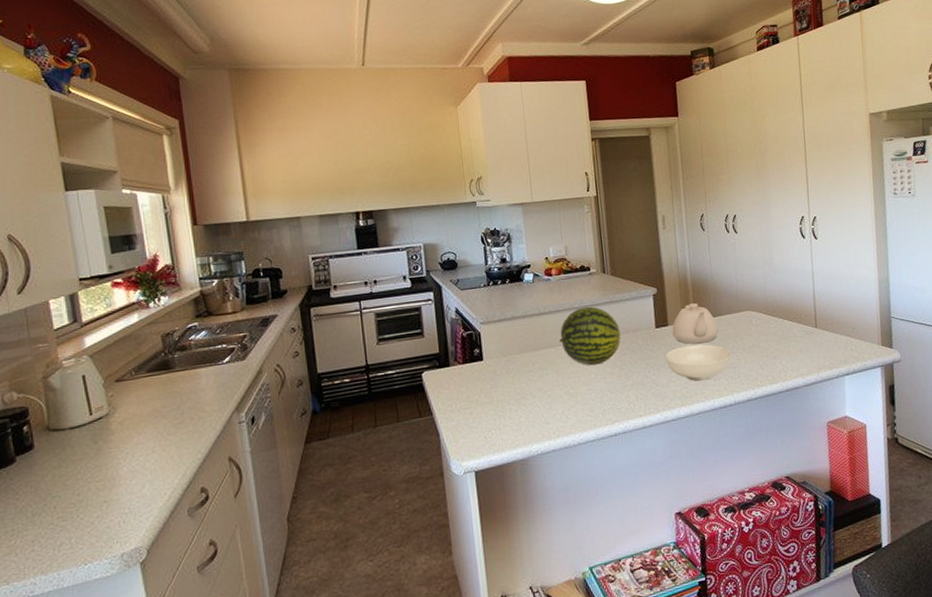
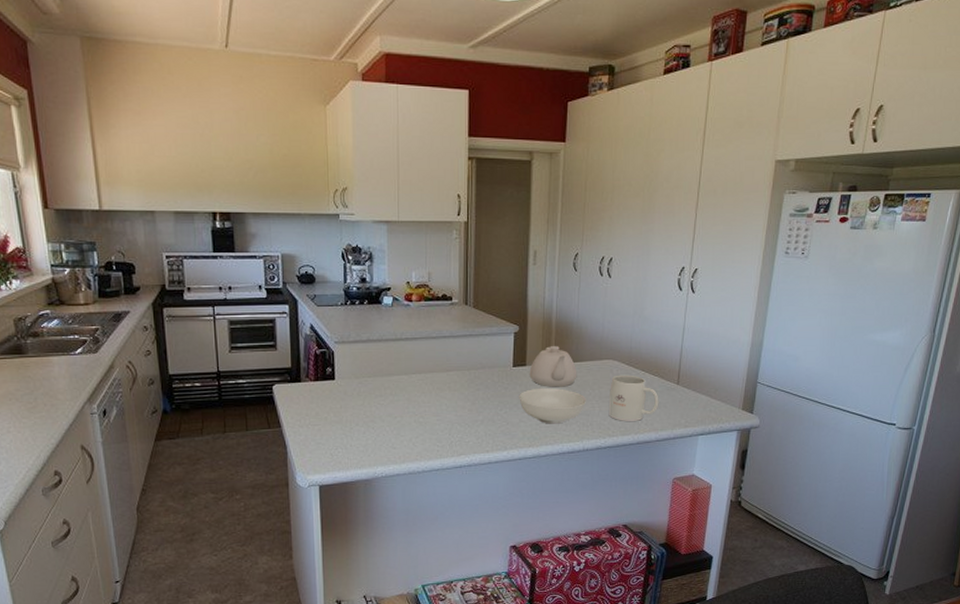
fruit: present [559,306,621,366] -> none [414,337,476,397]
mug: none [751,323,802,371] -> present [608,374,659,422]

